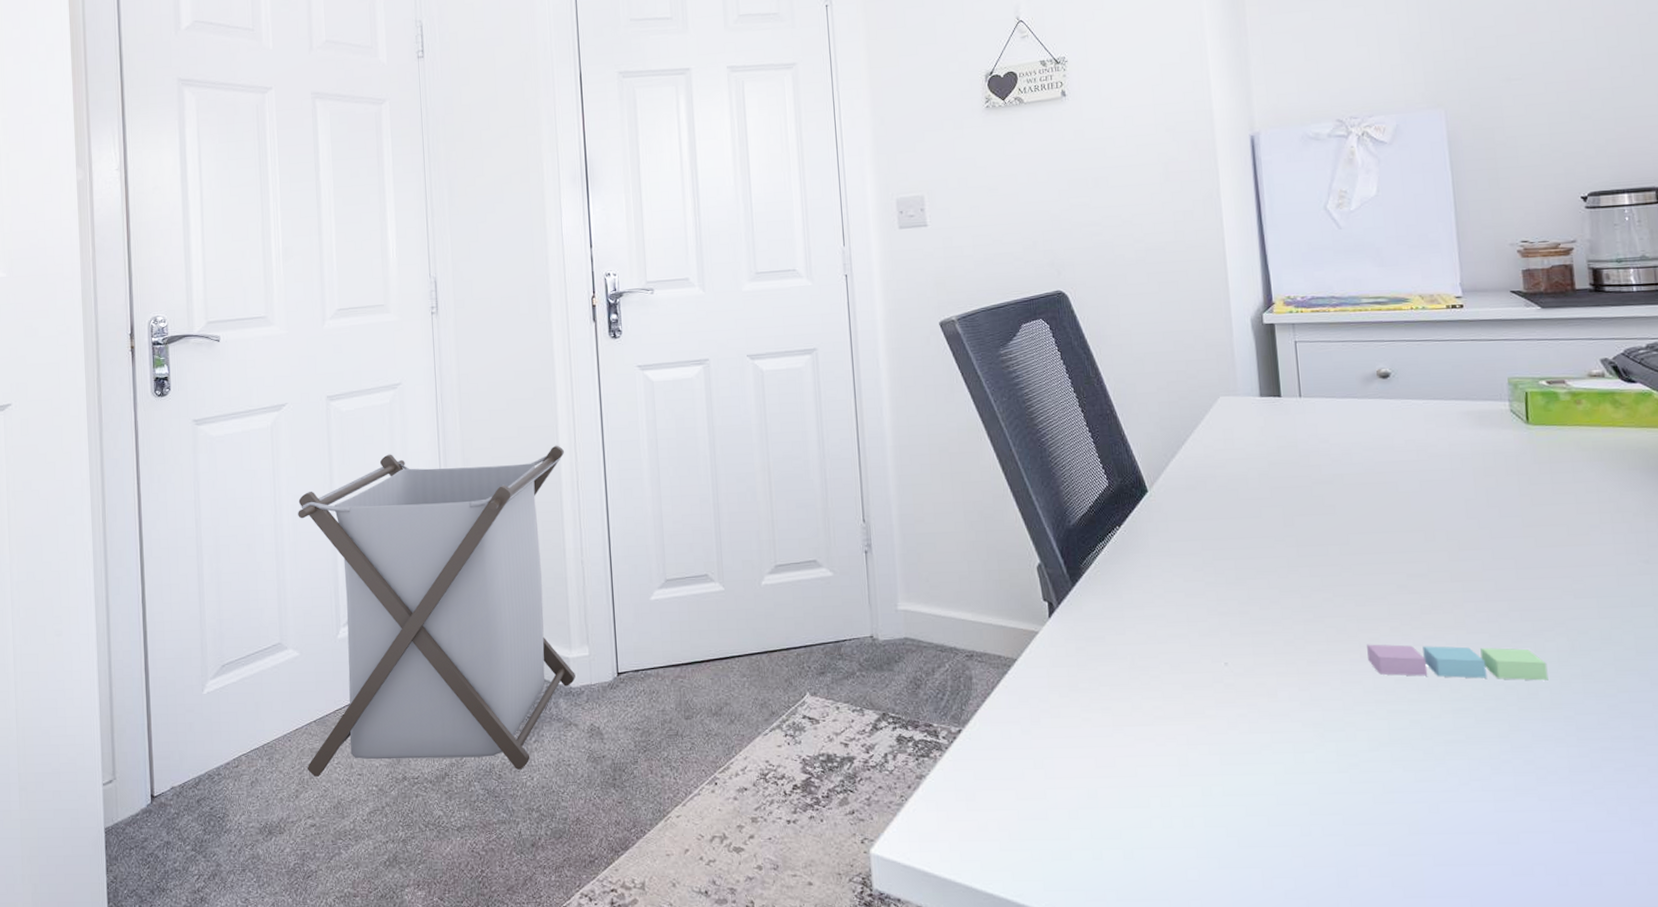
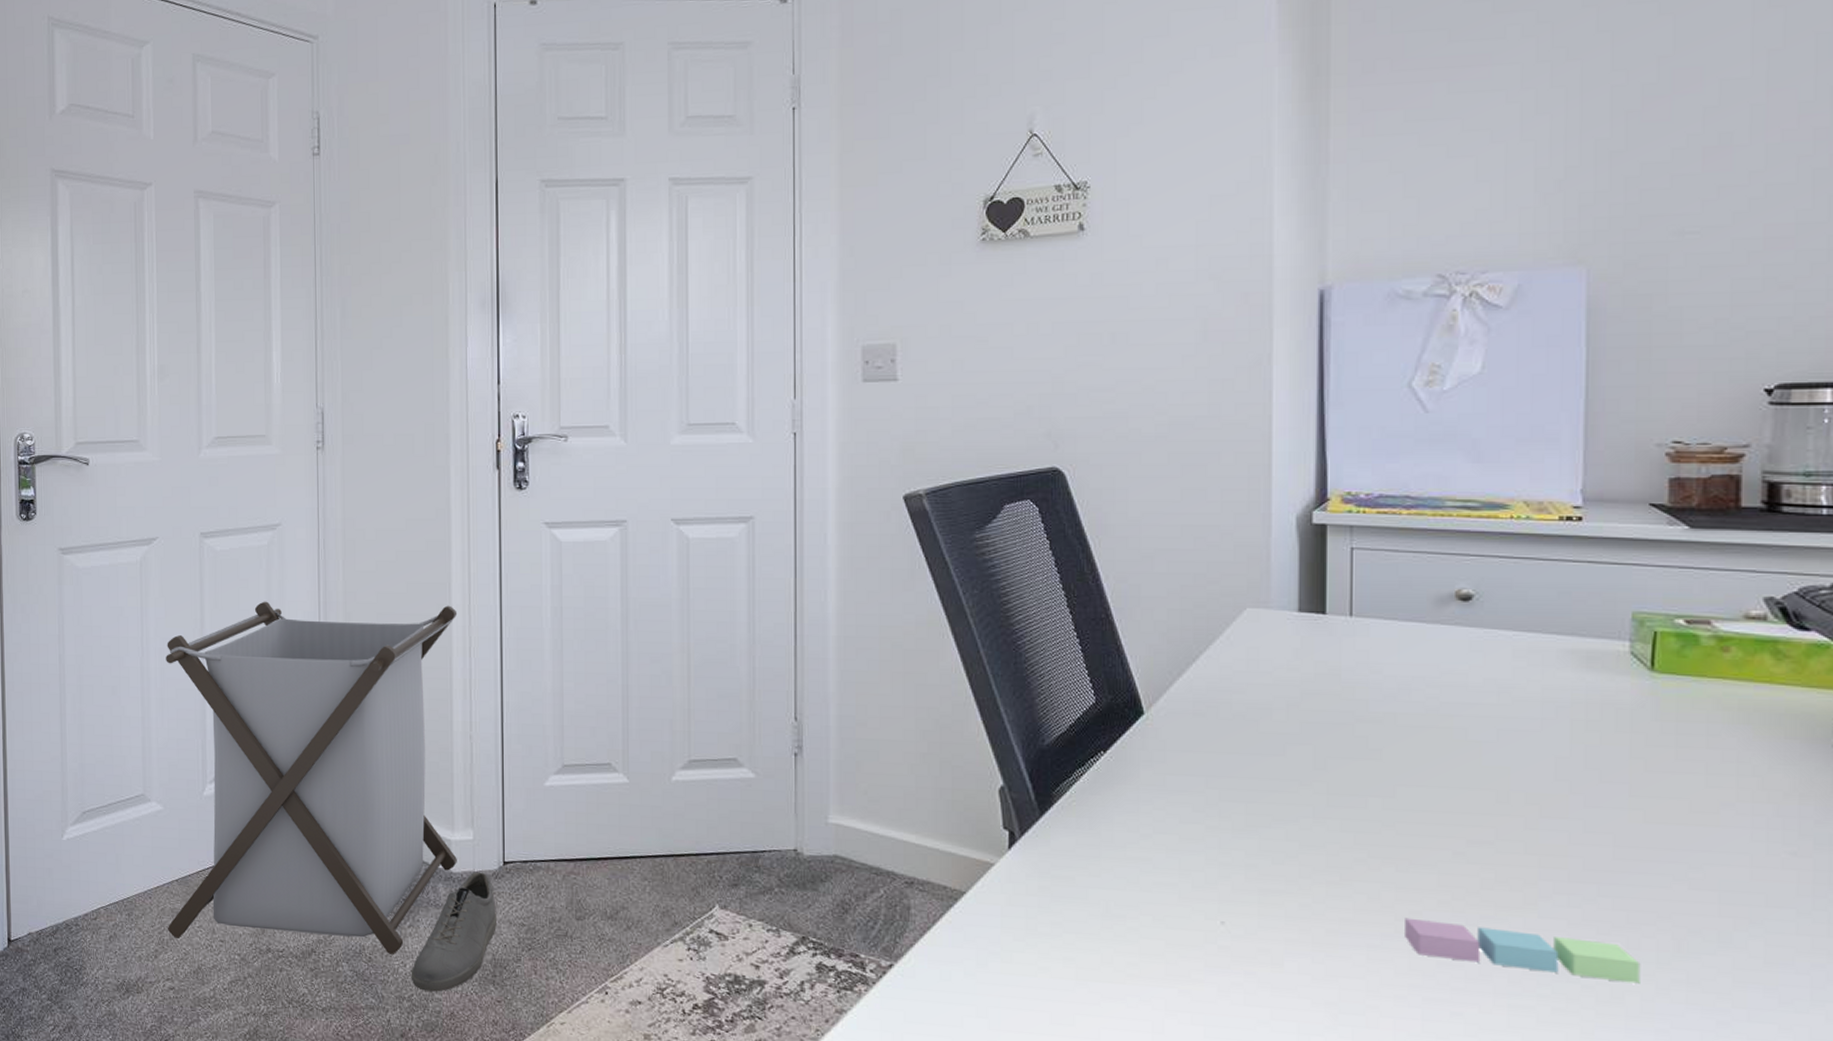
shoe: none [538,684,614,801] -> present [411,872,497,992]

